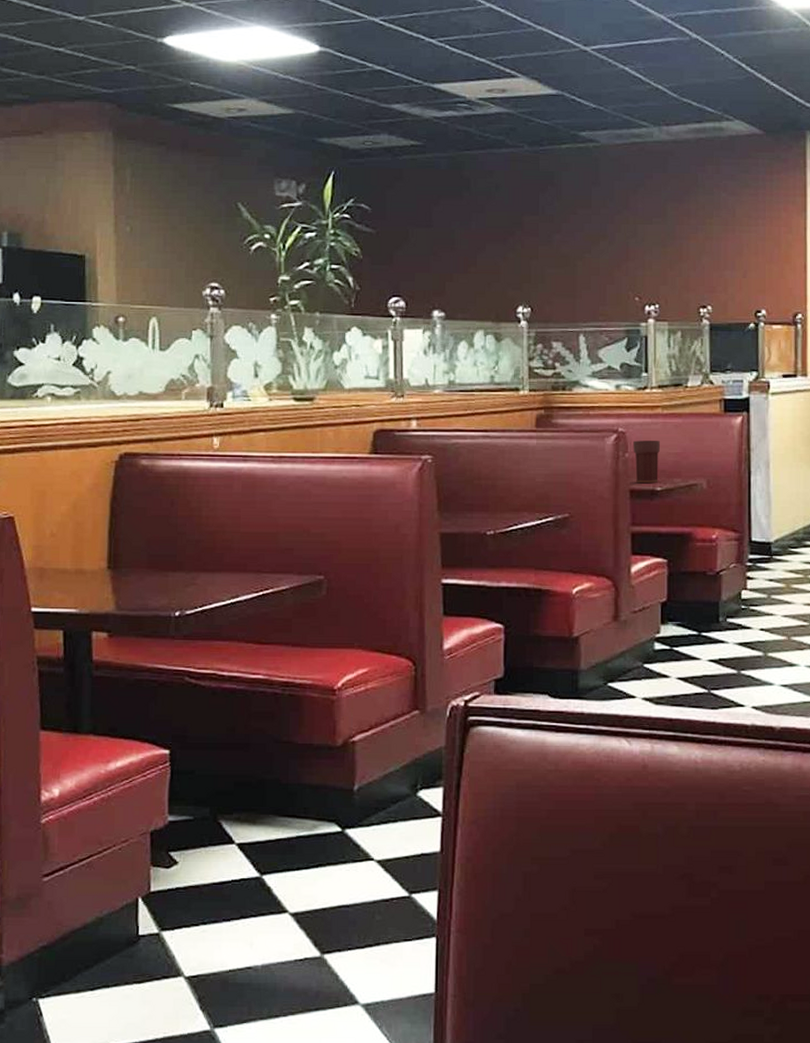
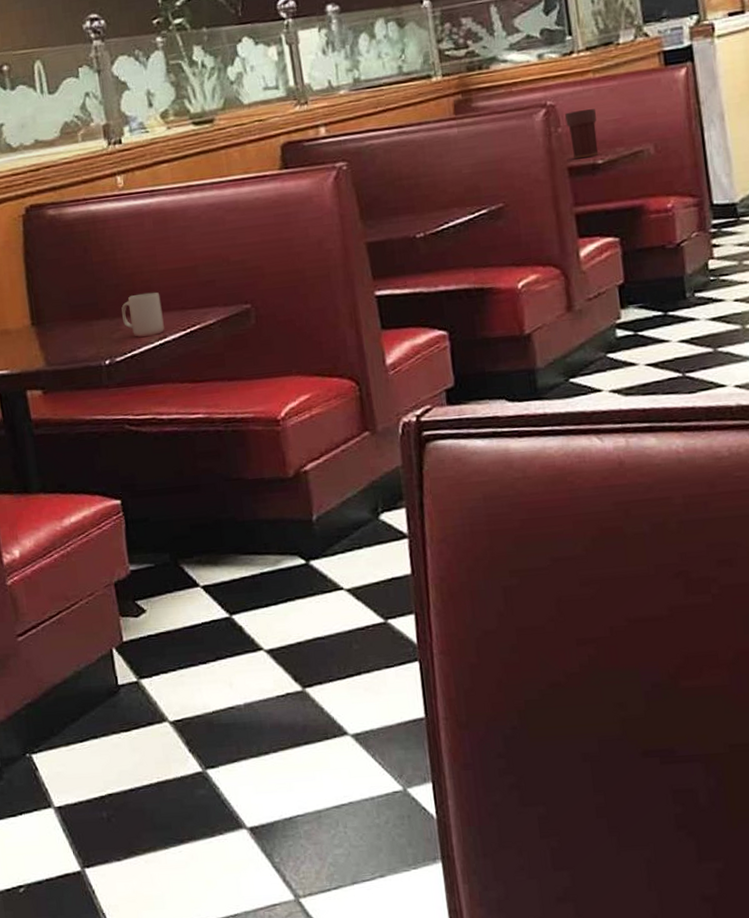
cup: none [199,552,239,594] -> present [121,292,165,337]

